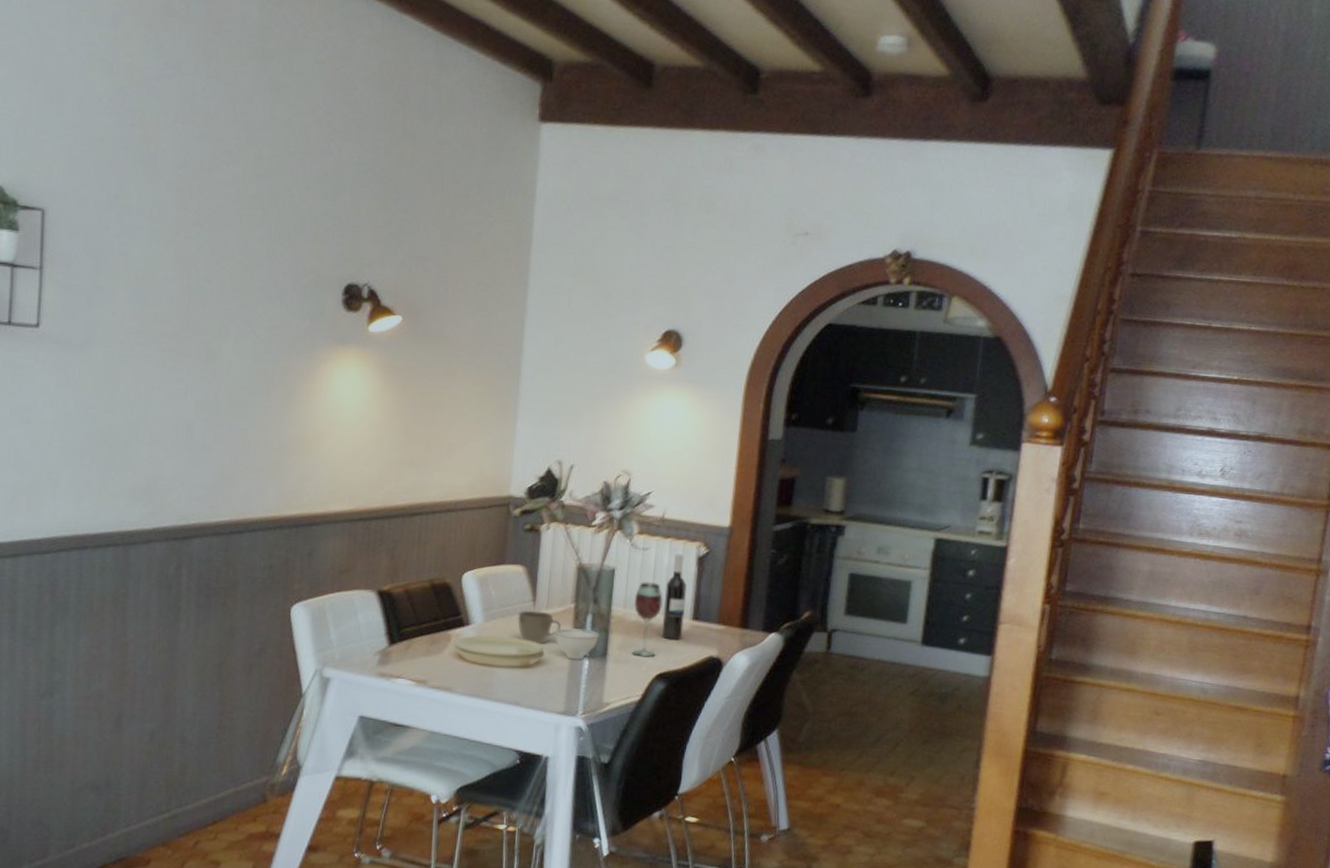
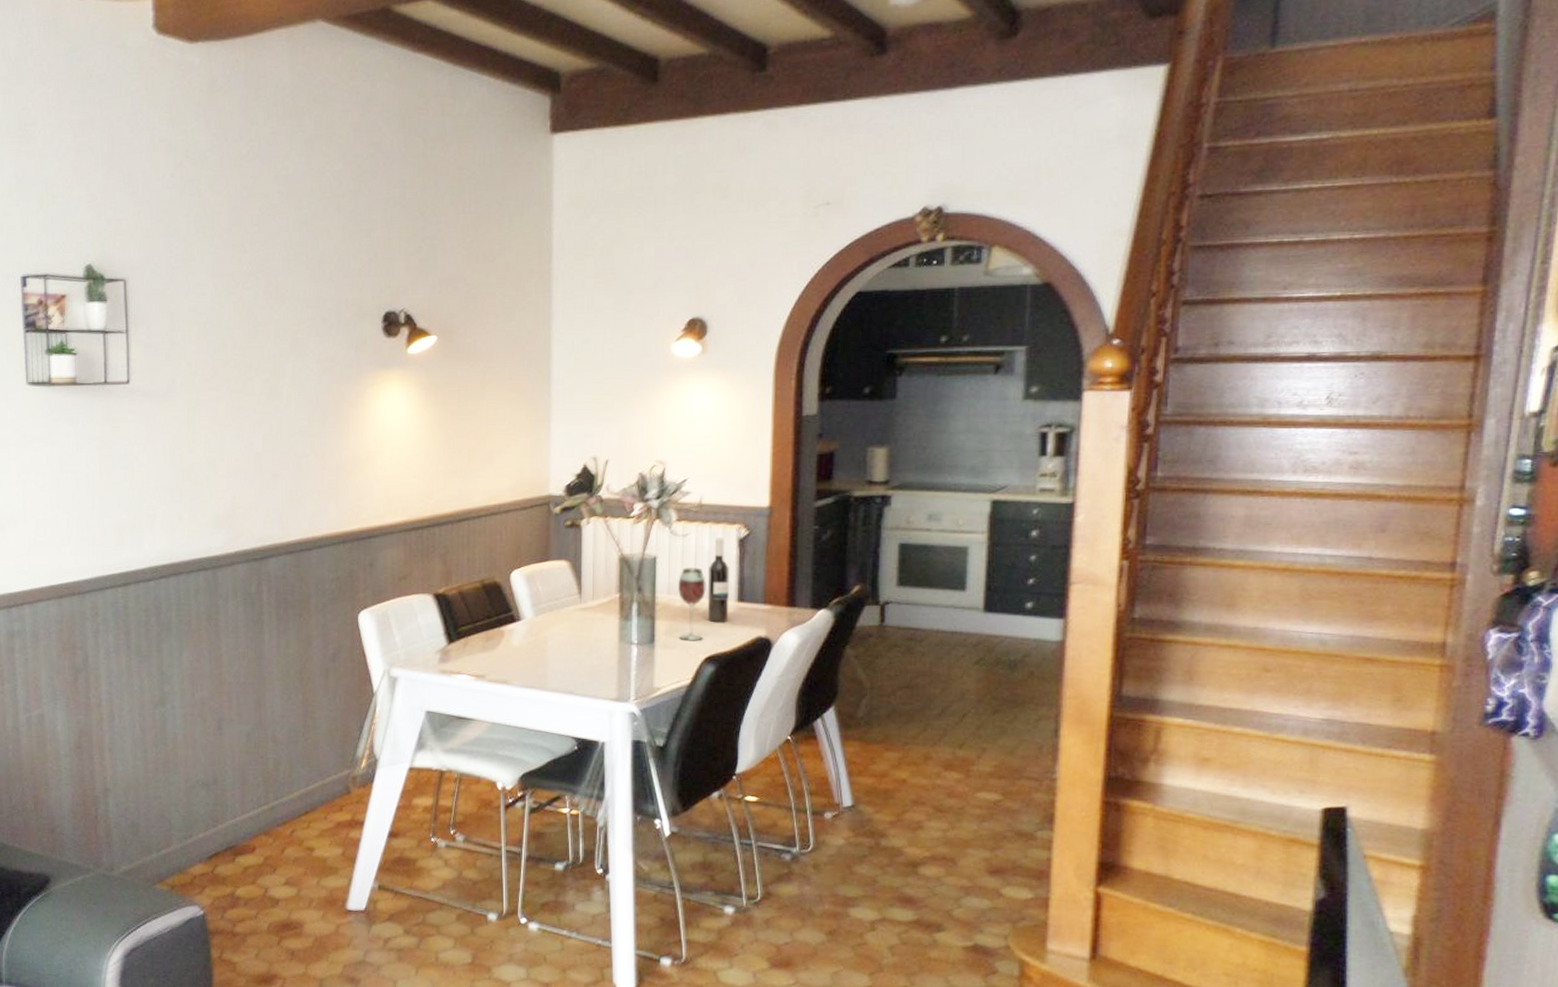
plate: present [454,635,545,668] -> none [508,629,594,659]
cup: present [517,610,561,645] -> none [566,603,607,635]
bowl: present [554,628,600,660] -> none [601,617,646,648]

